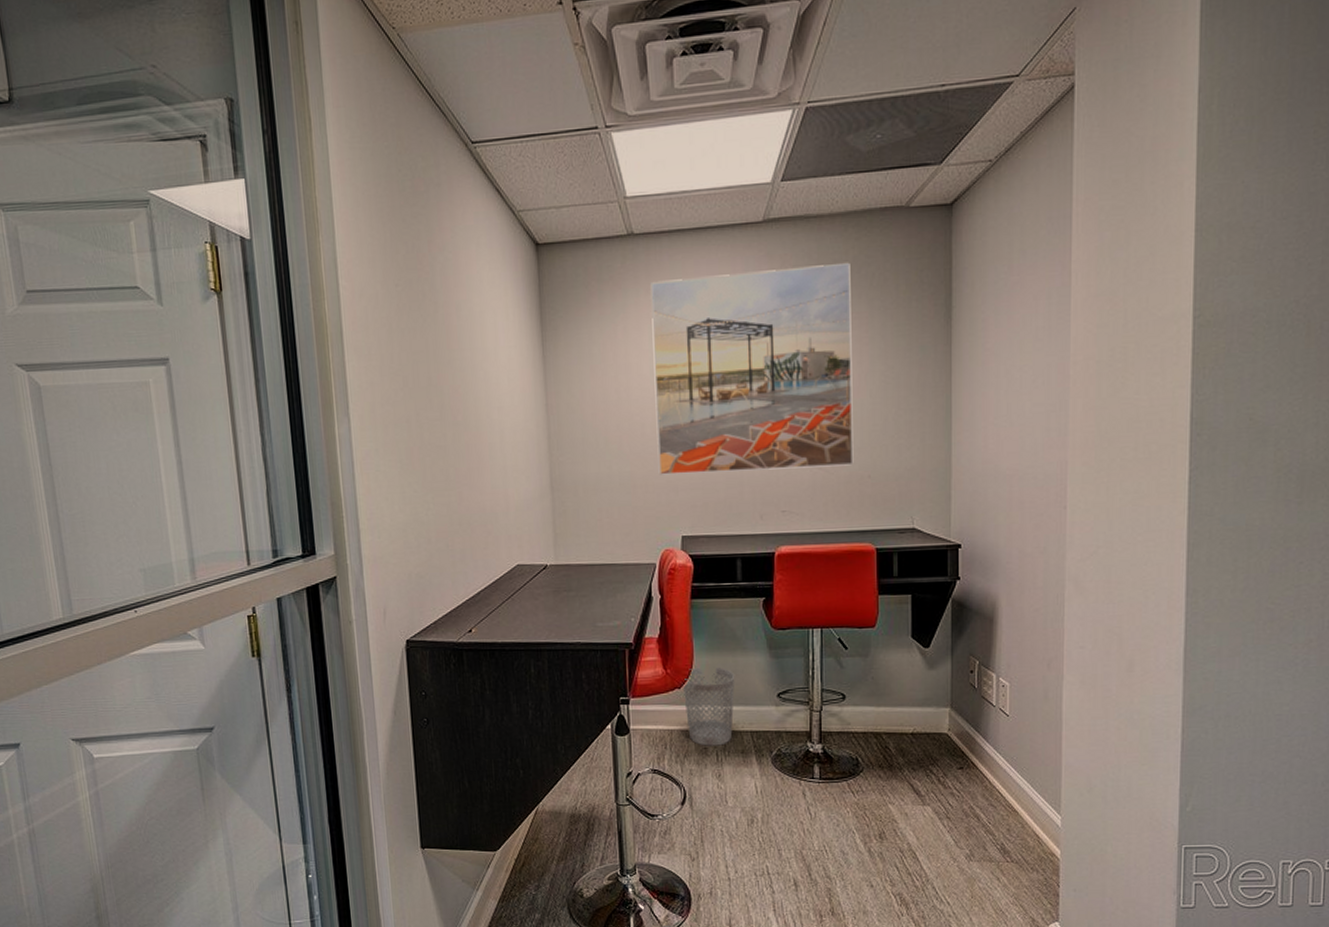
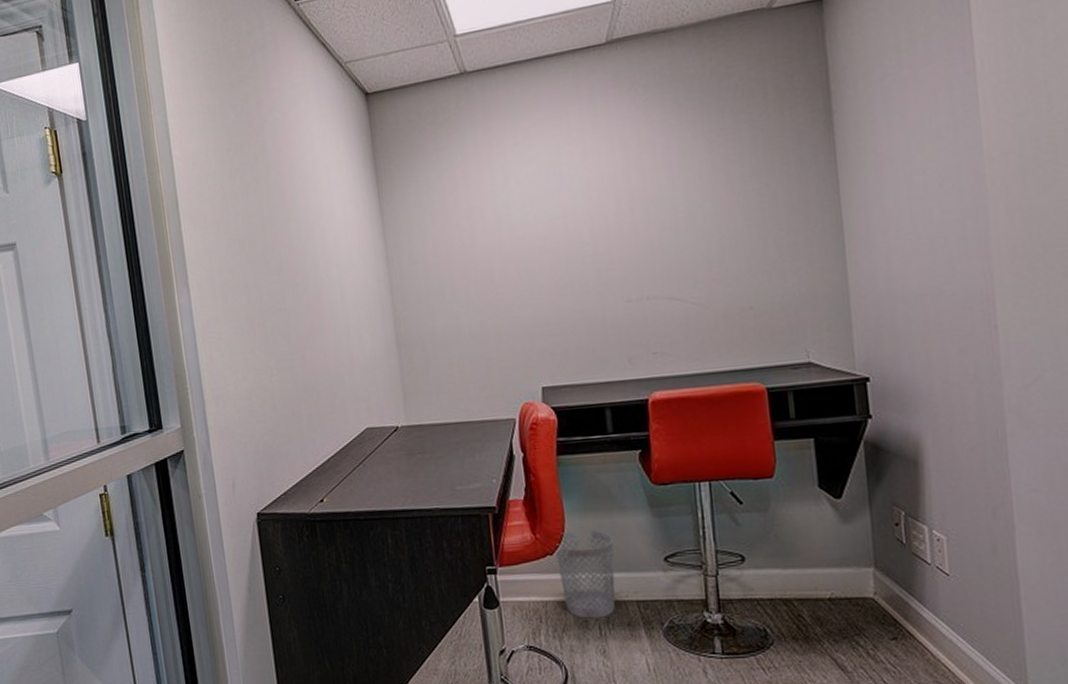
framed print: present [650,262,854,475] -> none [488,75,732,323]

